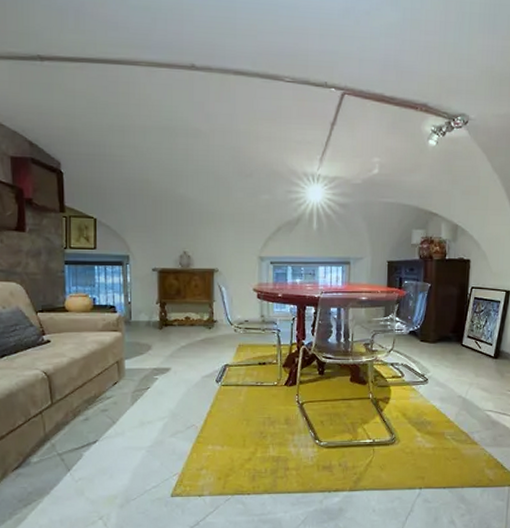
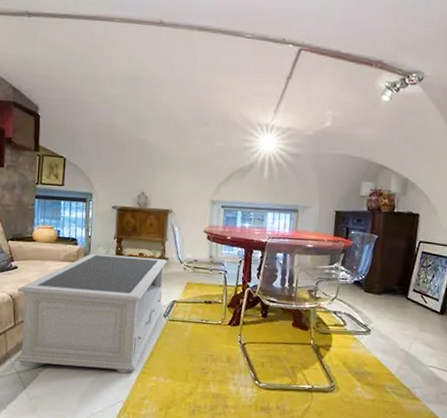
coffee table: none [52,320,216,447] -> present [14,253,167,373]

